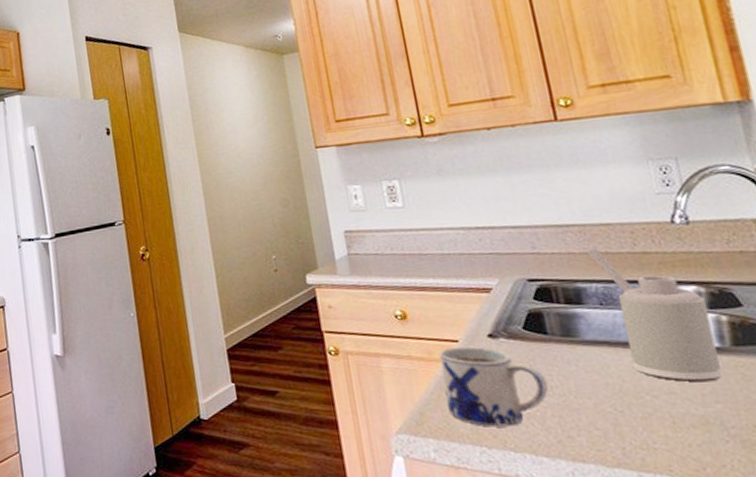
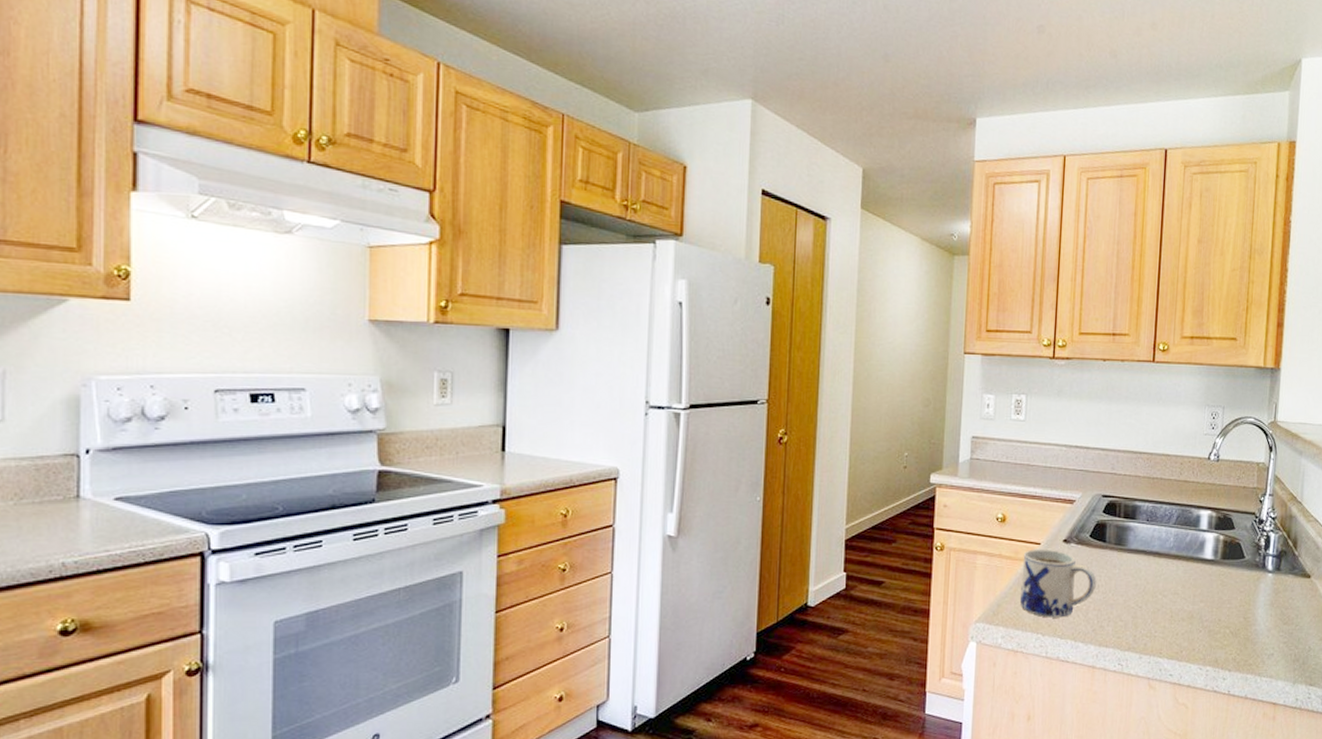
soap dispenser: present [588,248,722,383] -> none [1149,473,1214,586]

